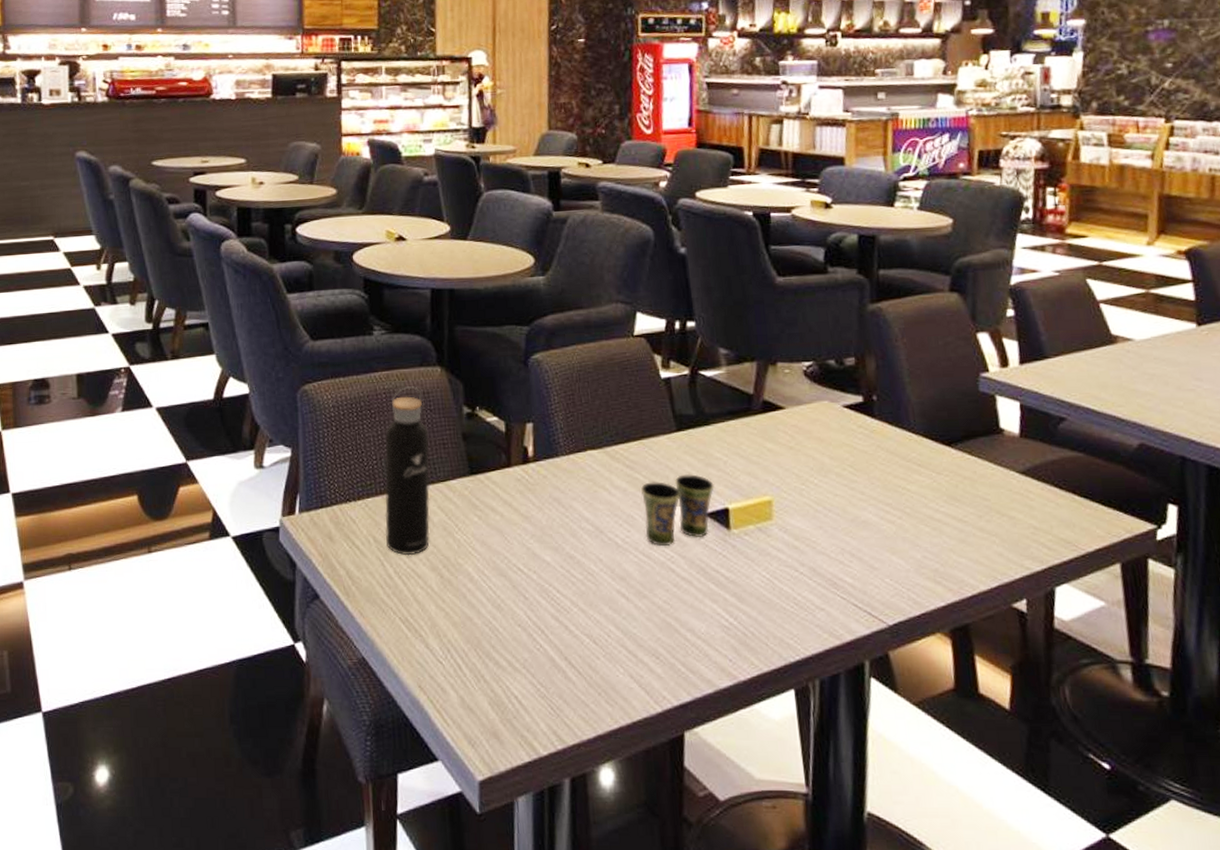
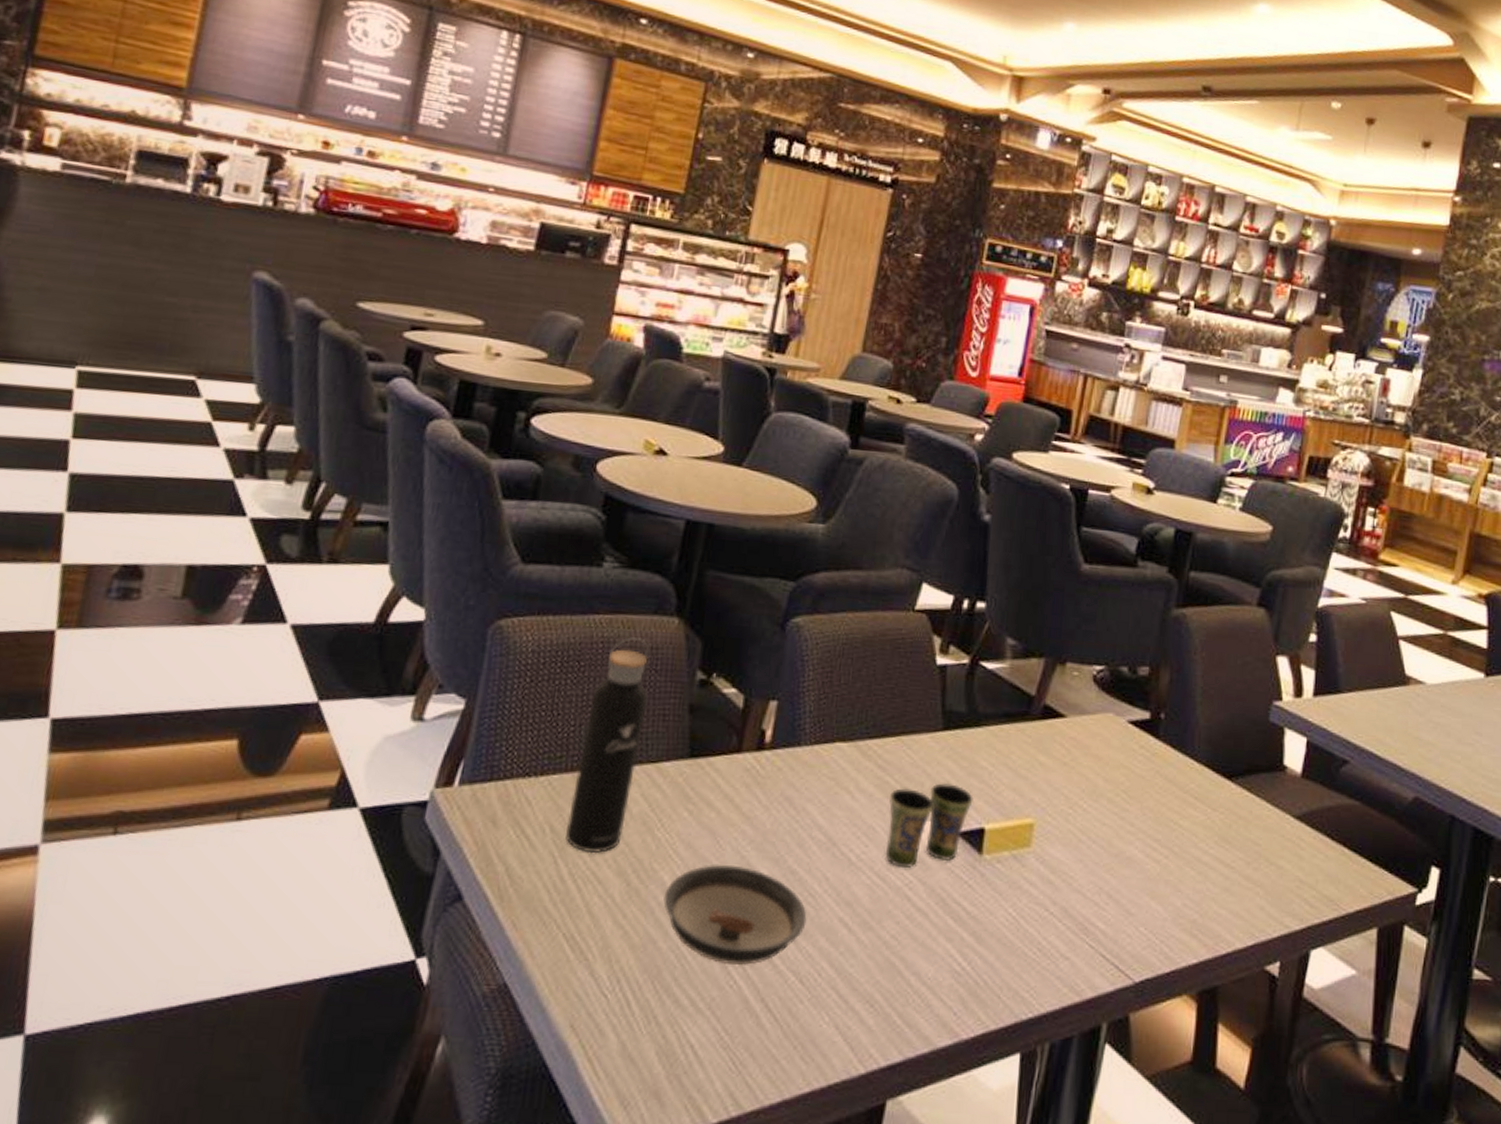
saucer: none [471,555,590,632] -> present [663,863,807,965]

